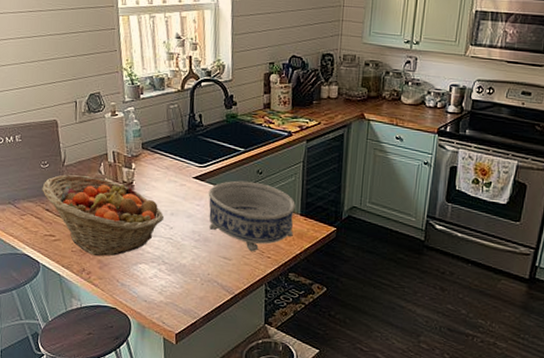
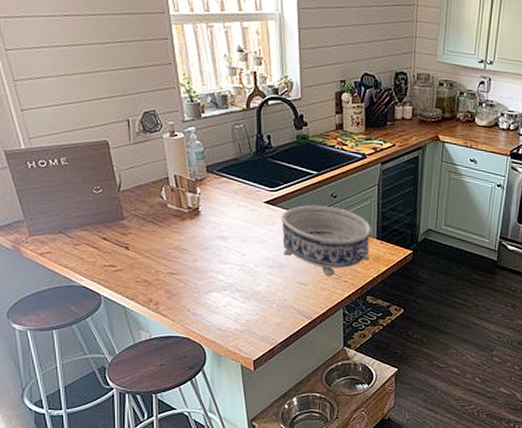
fruit basket: present [42,174,164,256] -> none [97,200,234,286]

